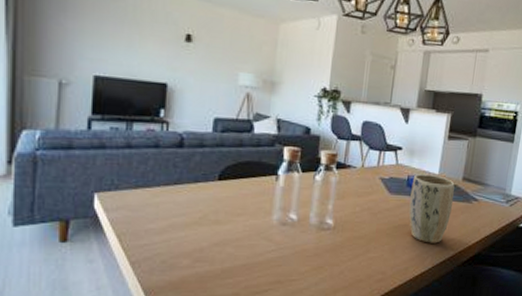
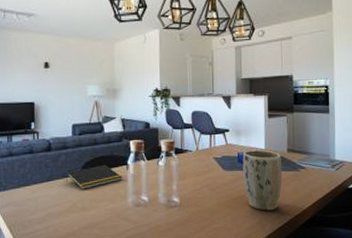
notepad: none [199,171,269,199] -> present [66,164,122,189]

